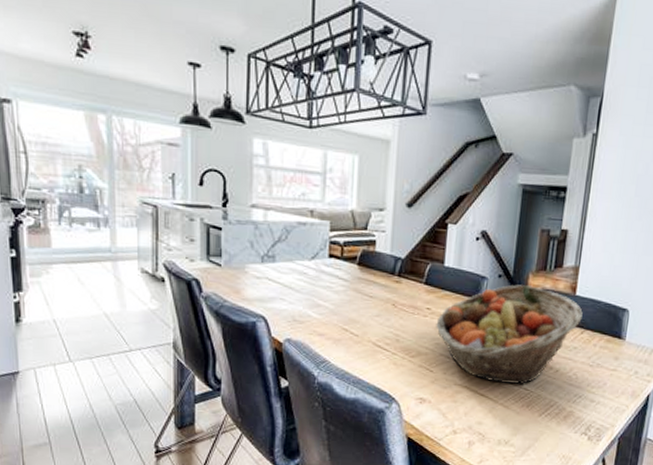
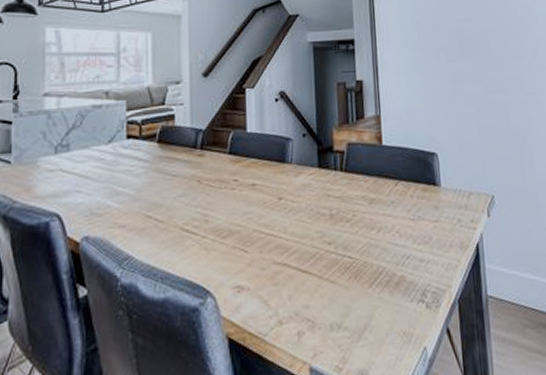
fruit basket: present [436,285,583,385] -> none [245,141,393,254]

